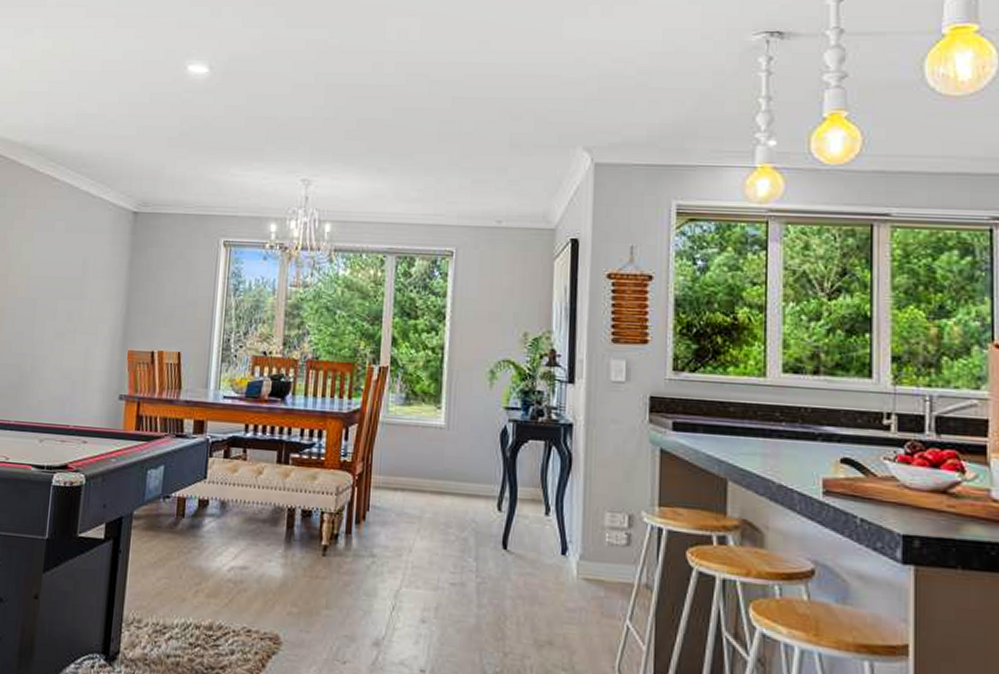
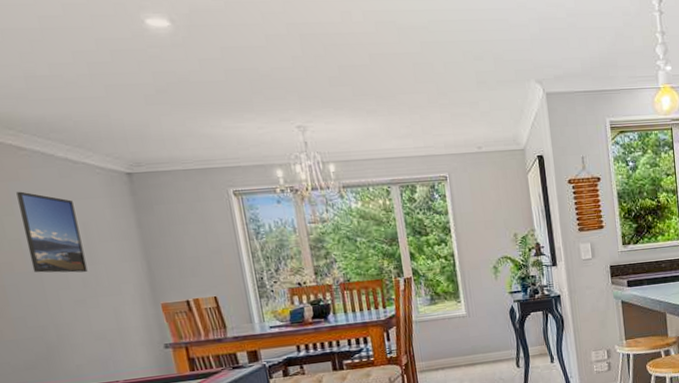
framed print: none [31,219,81,307] -> present [16,191,88,273]

